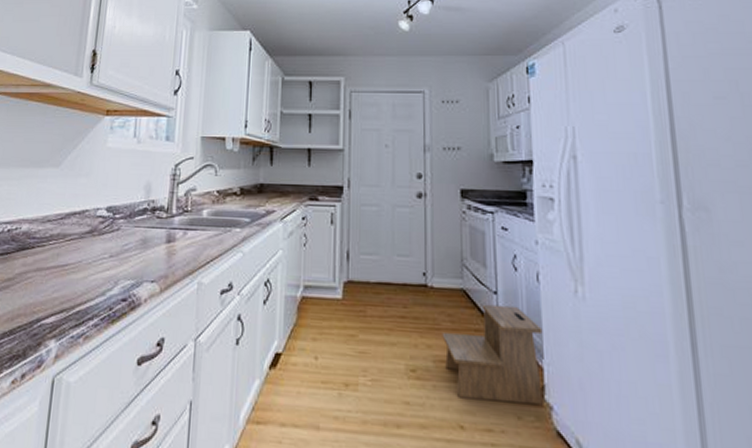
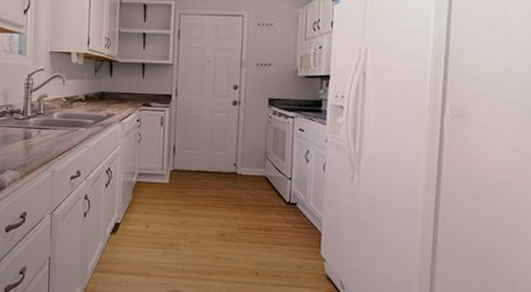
step stool: present [442,304,543,406] -> none [246,187,324,259]

